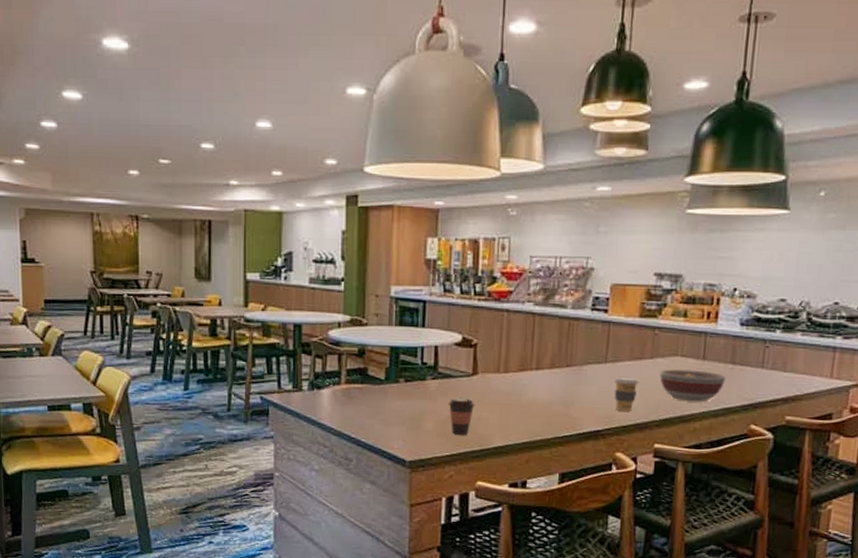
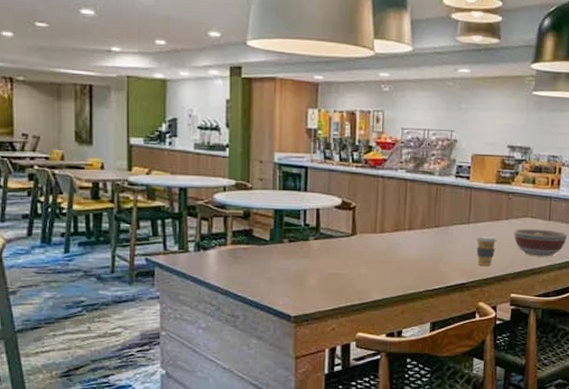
coffee cup: present [448,397,475,435] -> none [329,256,355,290]

